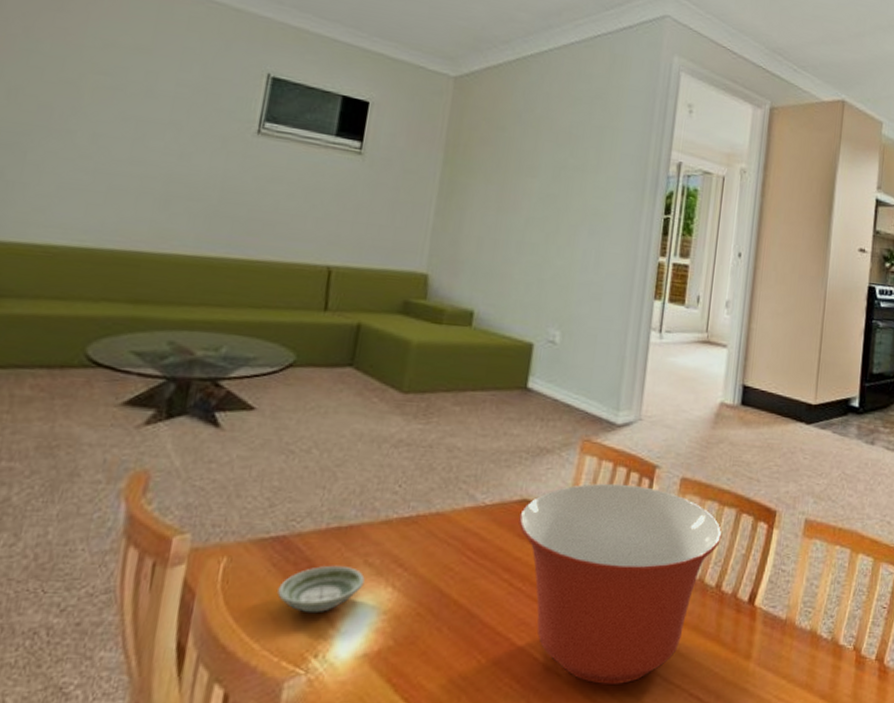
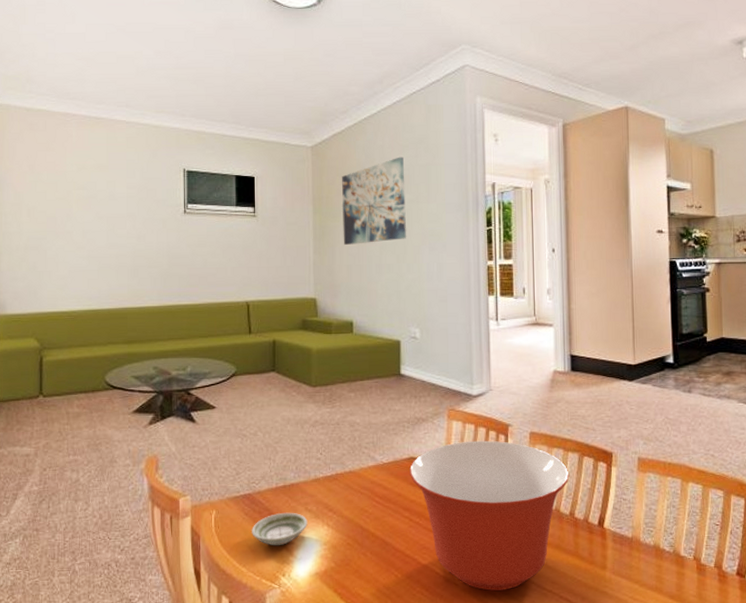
wall art: none [477,110,574,215] -> present [342,156,406,245]

